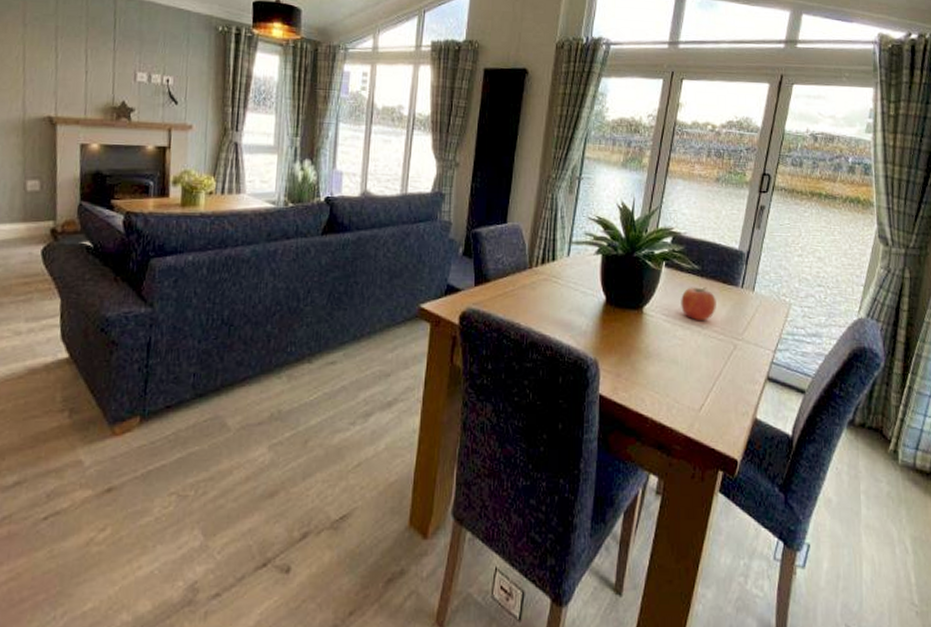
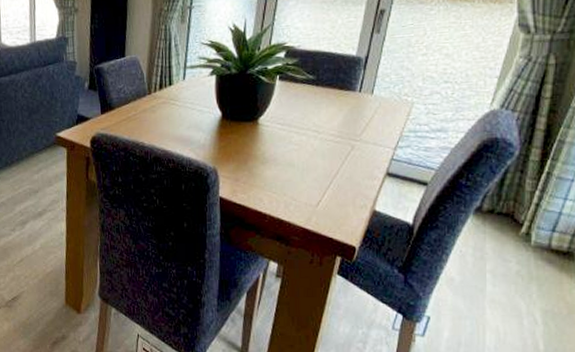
fruit: present [681,286,716,320] -> none [296,94,333,126]

